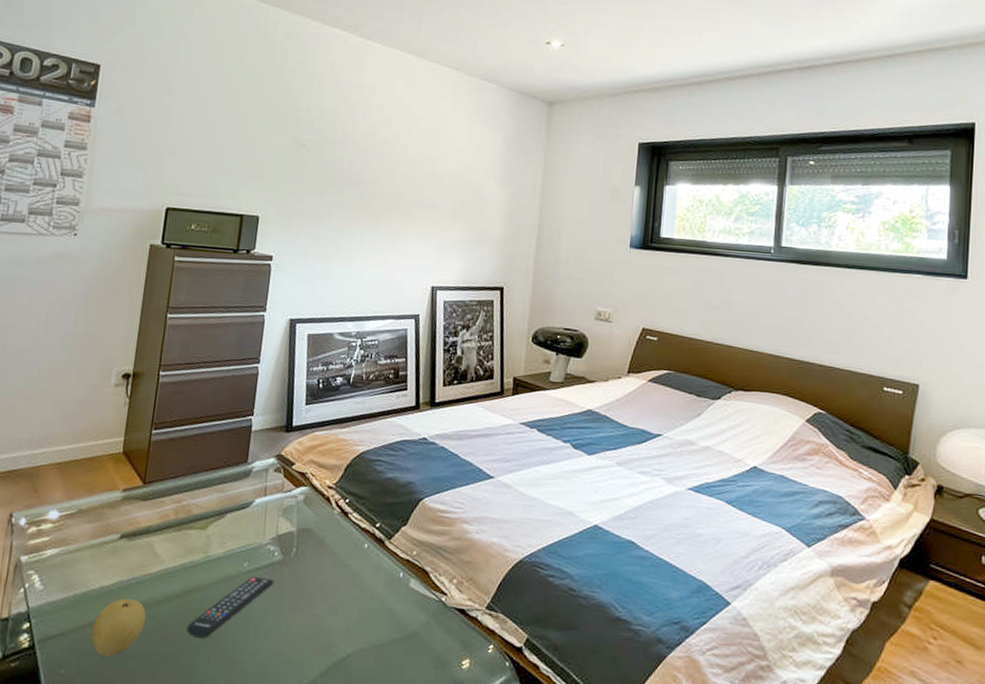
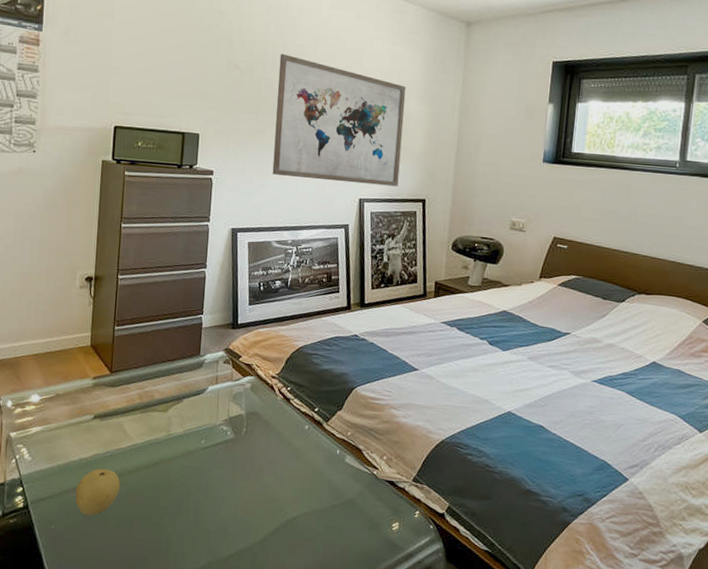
remote control: present [187,577,274,638] -> none [155,452,228,502]
wall art: none [337,132,484,274] -> present [272,53,406,187]

